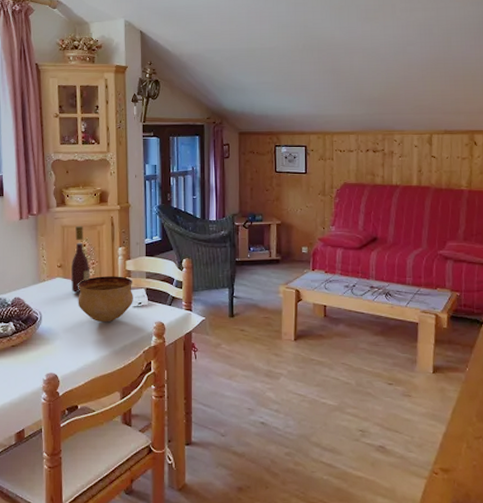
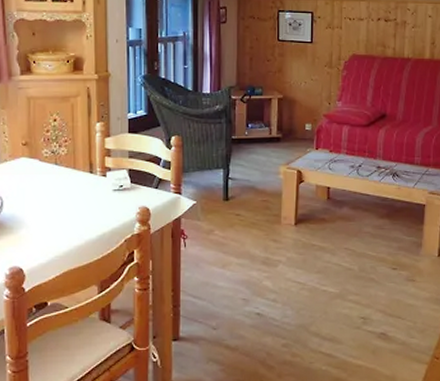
wine bottle: present [71,225,91,293] -> none [39,97,62,174]
bowl: present [78,276,133,323] -> none [47,155,114,208]

